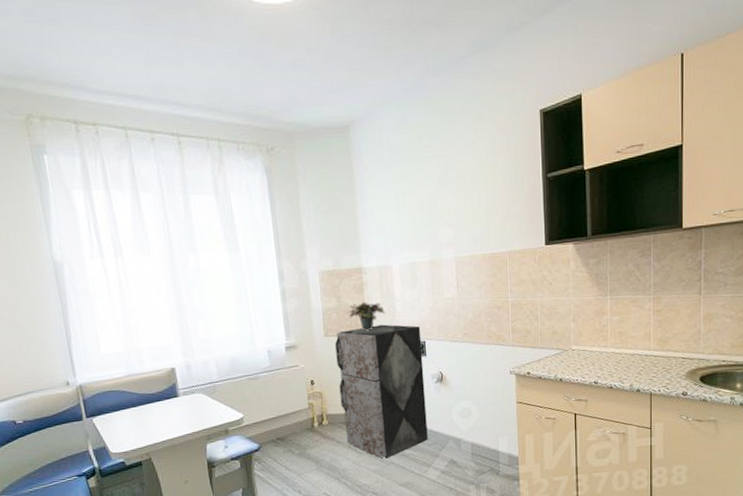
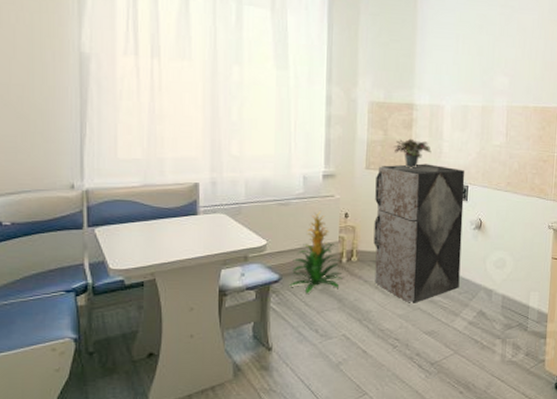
indoor plant: none [269,380,316,458] -> present [289,210,342,293]

